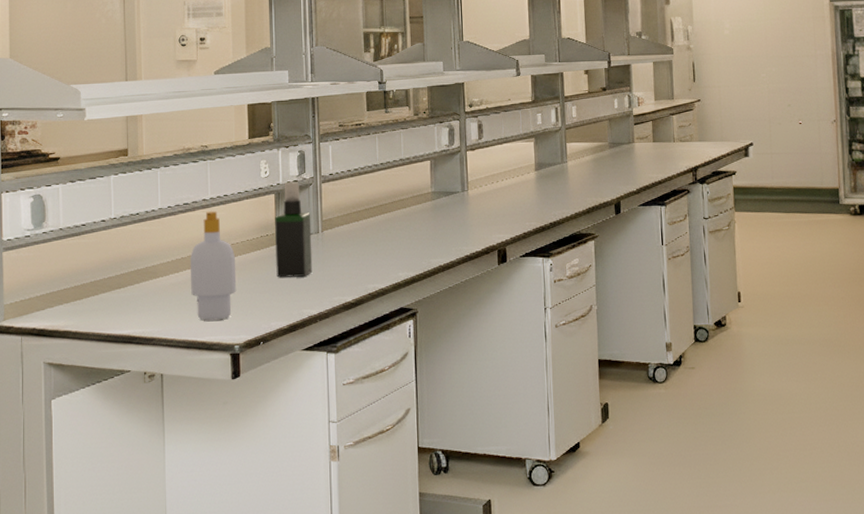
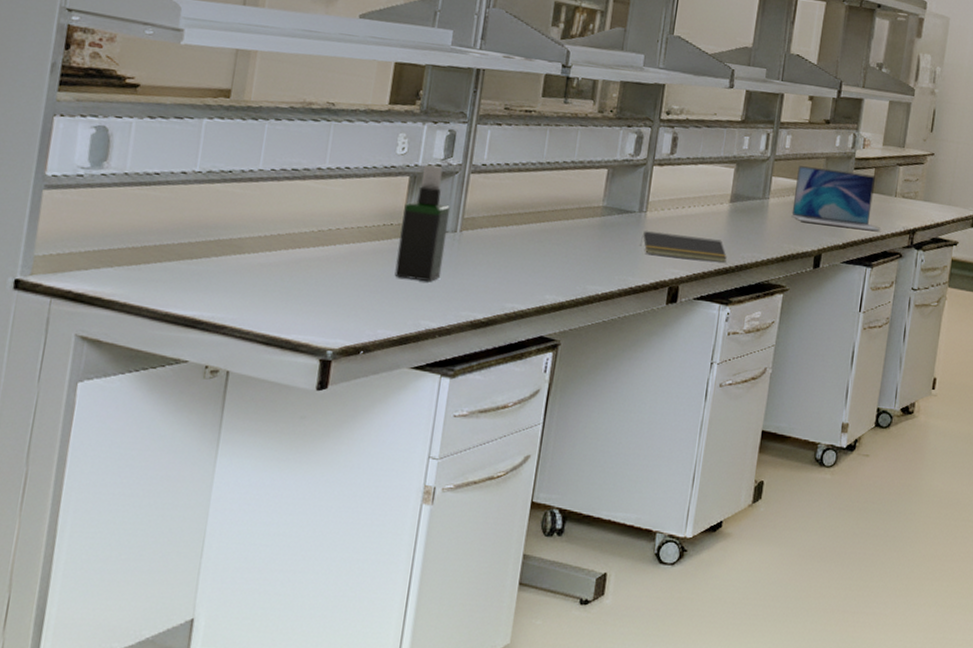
soap bottle: present [190,211,237,321] -> none [282,183,347,317]
notepad: none [467,204,541,225] -> present [639,231,727,263]
laptop: none [587,127,666,177] -> present [791,166,880,231]

